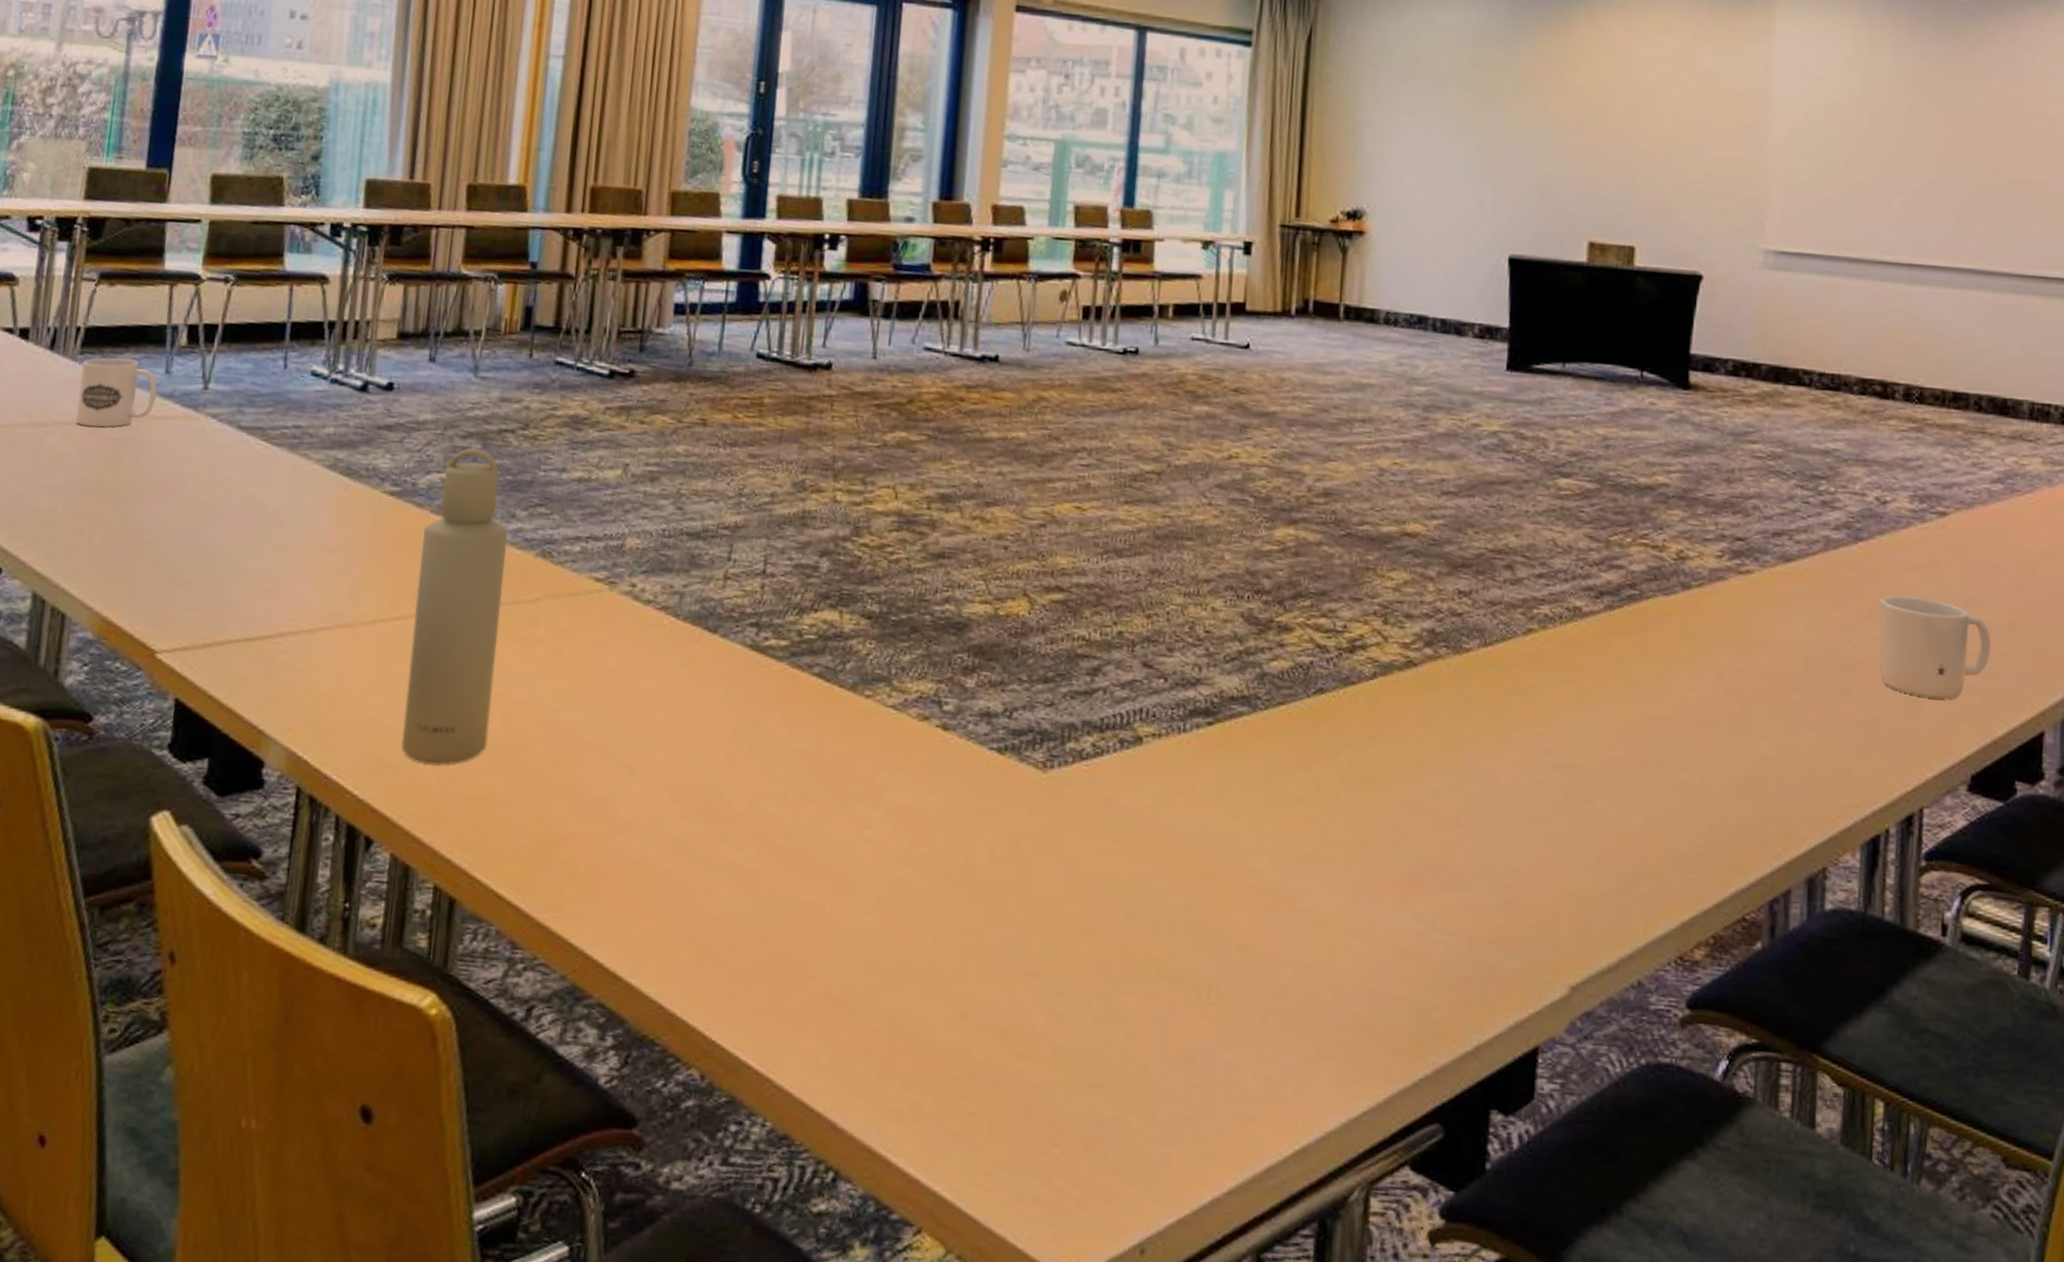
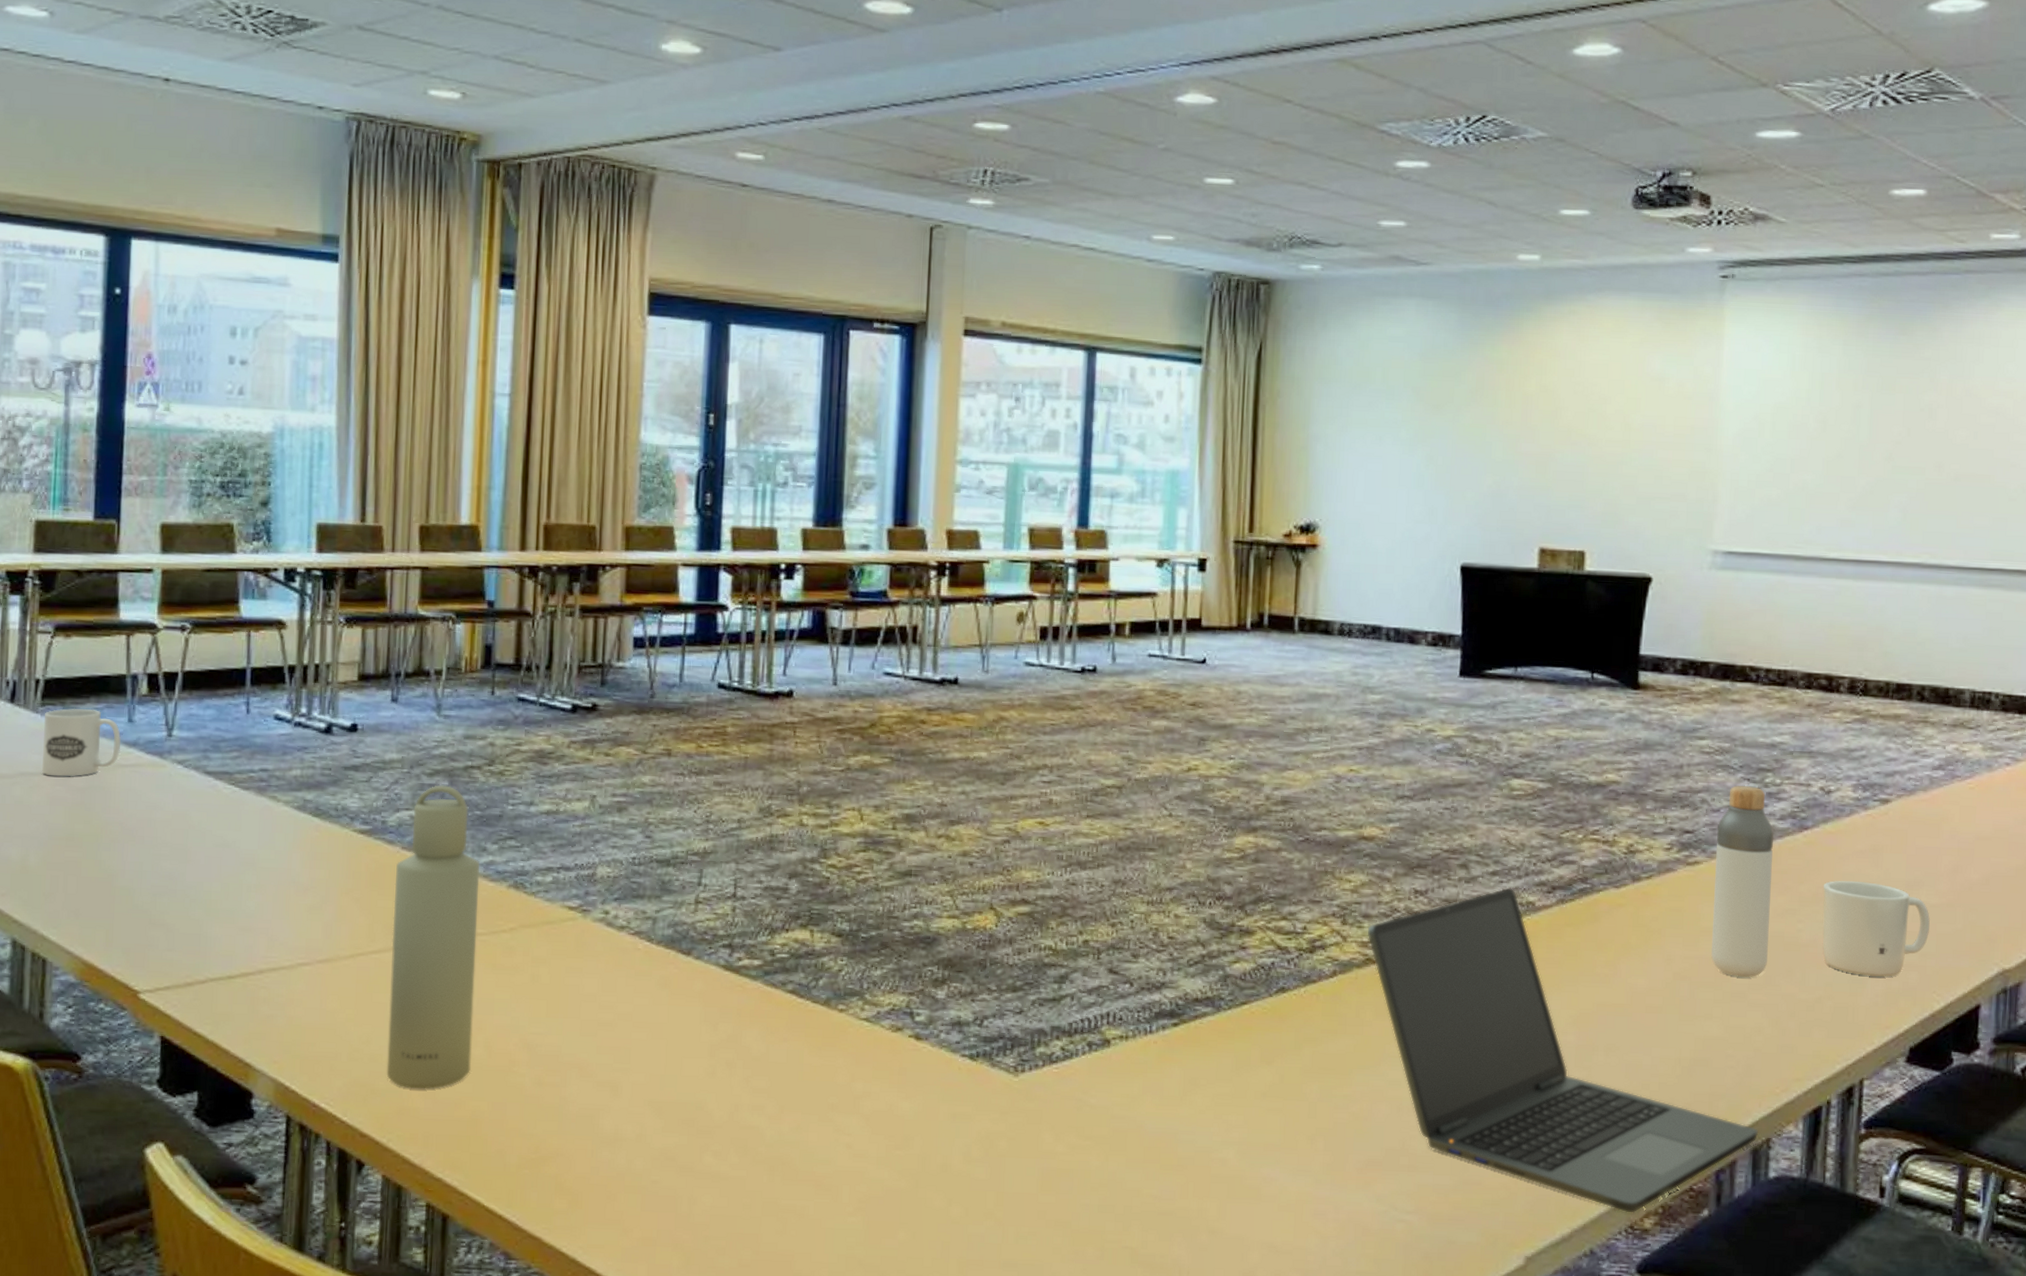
laptop: none [1409,591,1814,943] -> present [1367,887,1759,1213]
bottle: none [1764,492,1829,695] -> present [1711,786,1775,977]

